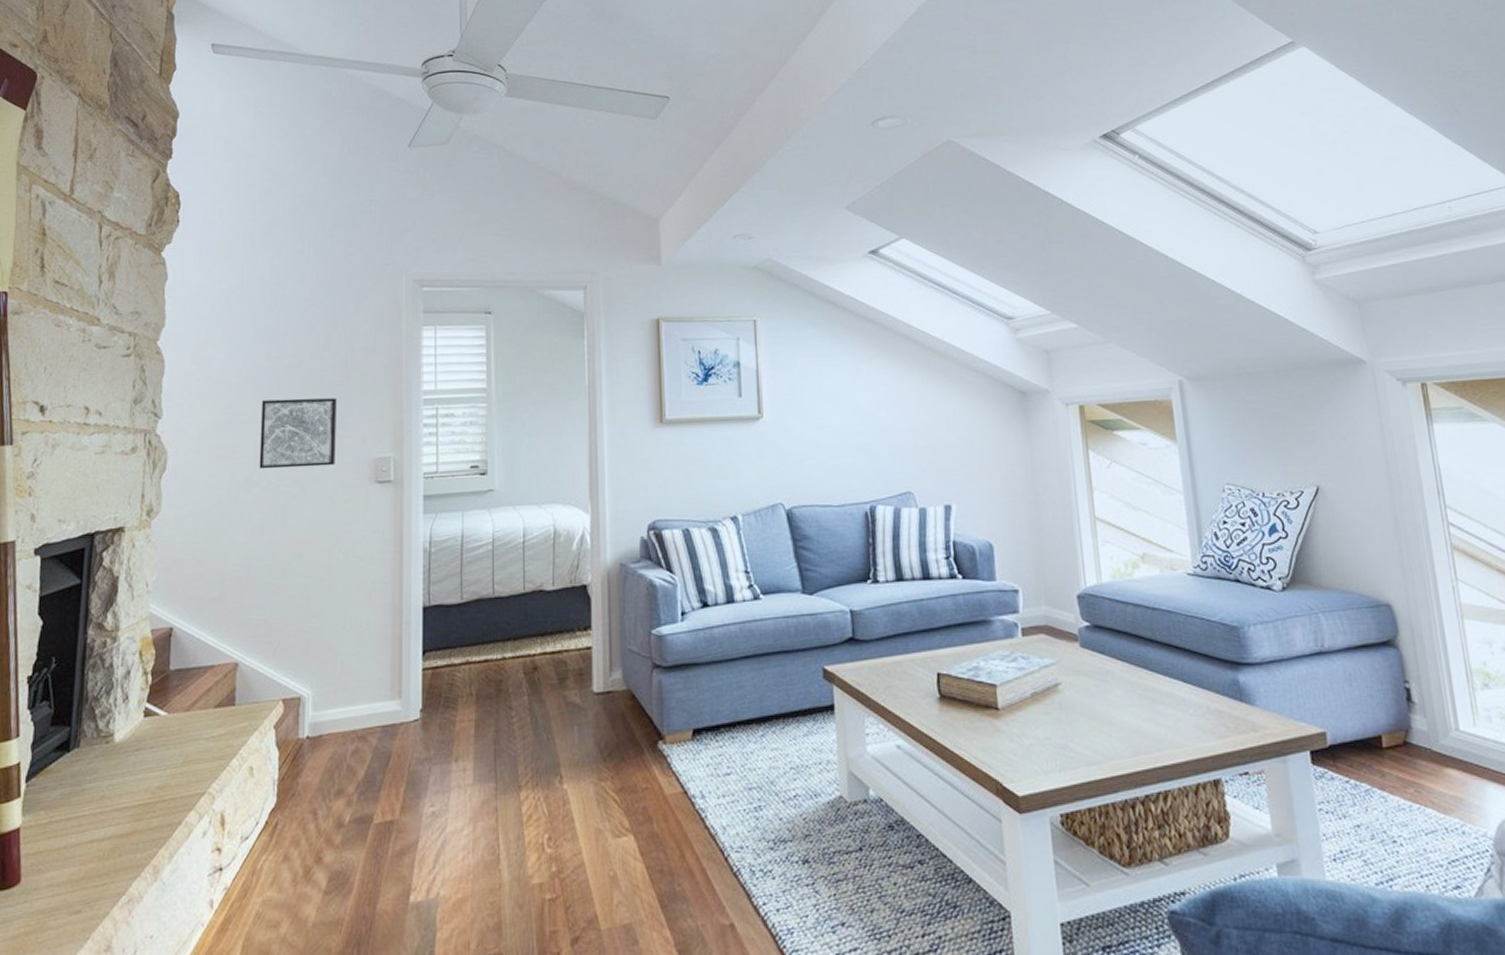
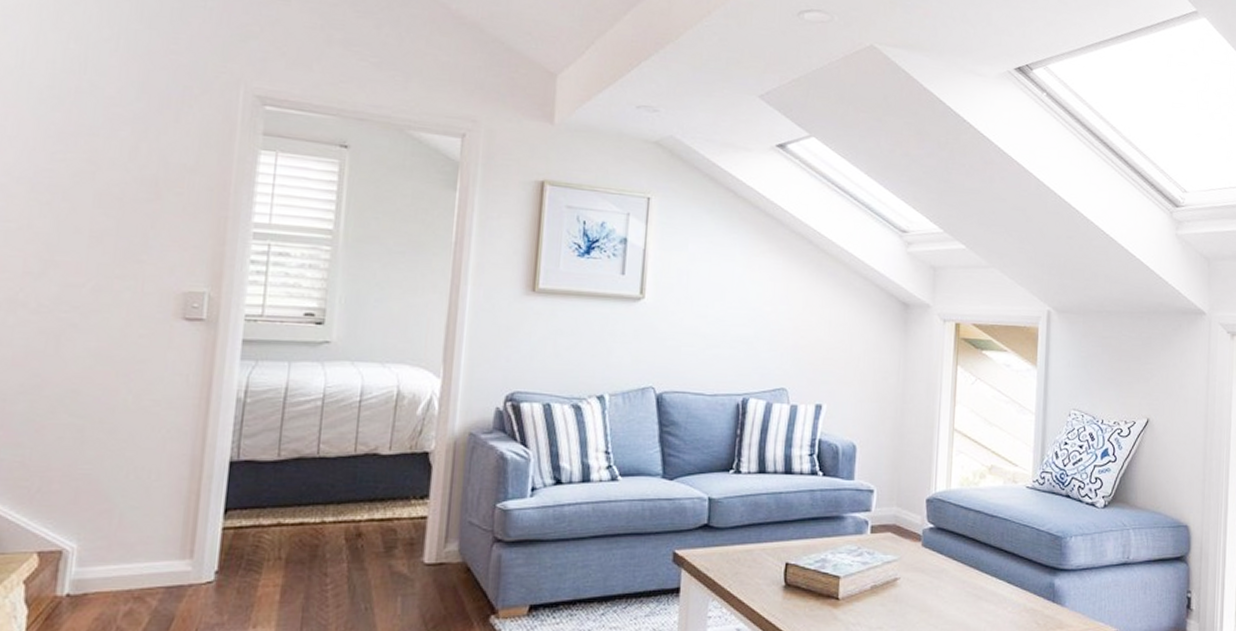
wall art: present [259,398,336,469] -> none [28,208,140,294]

